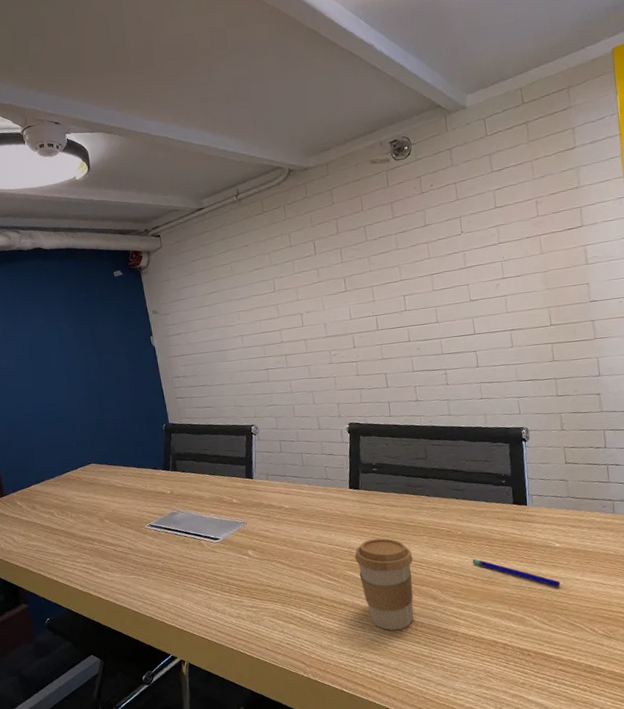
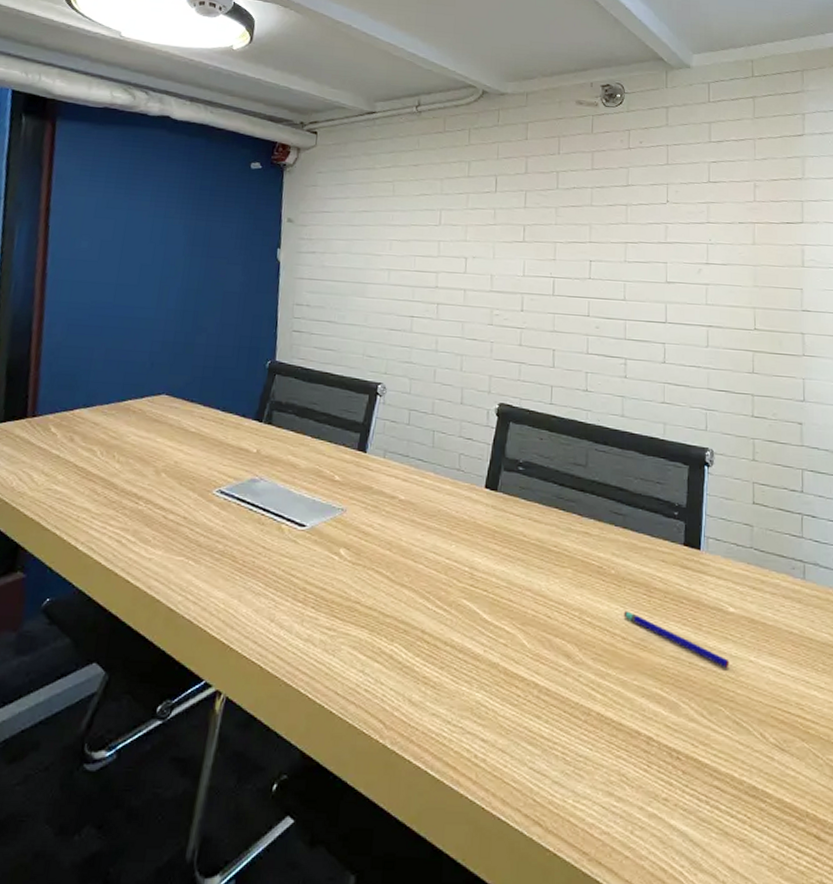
coffee cup: present [355,538,414,630] -> none [476,561,550,694]

